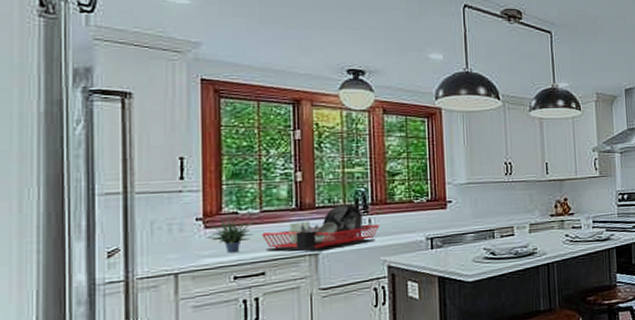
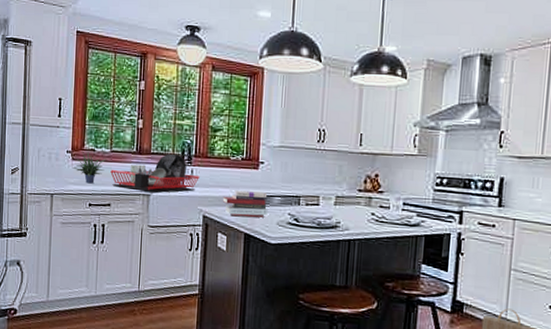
books: none [409,230,462,261] -> present [222,190,268,217]

